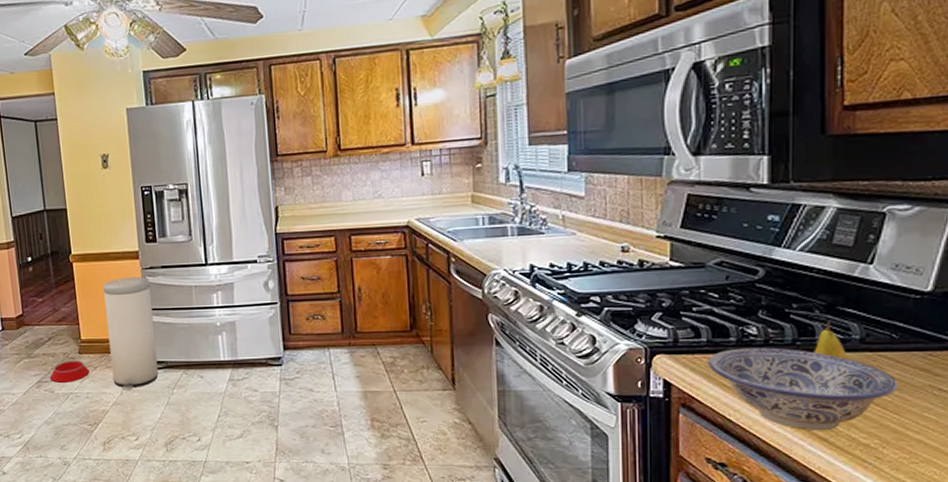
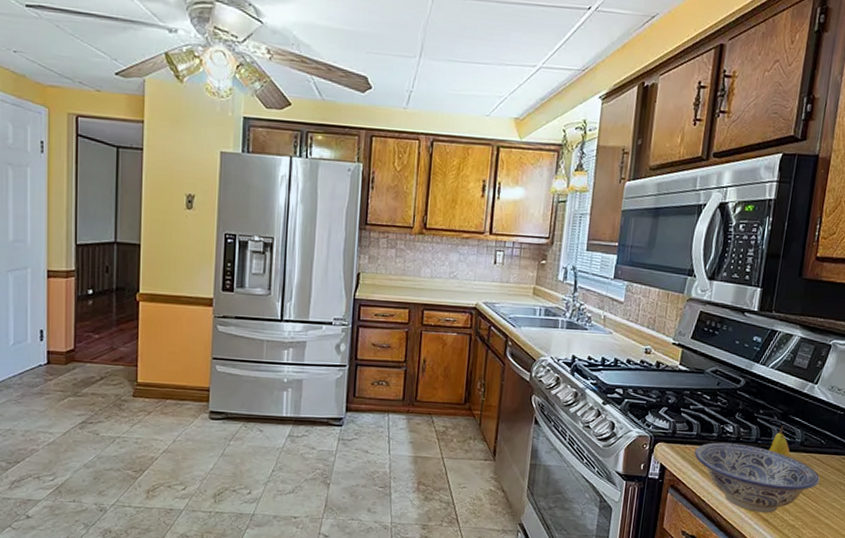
pet bowl: present [50,361,90,383] -> none [97,403,142,426]
pedal bin: present [103,276,159,390] -> none [167,323,221,438]

